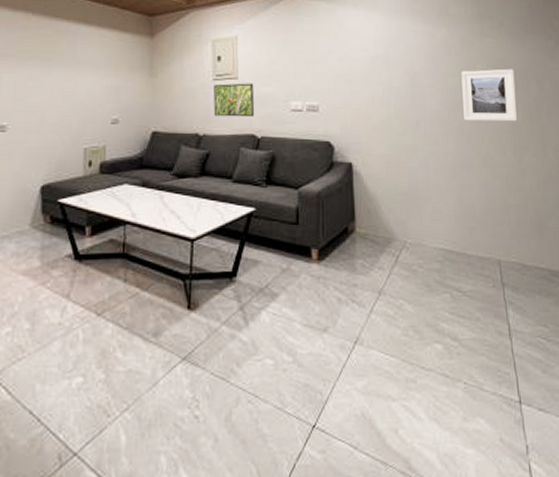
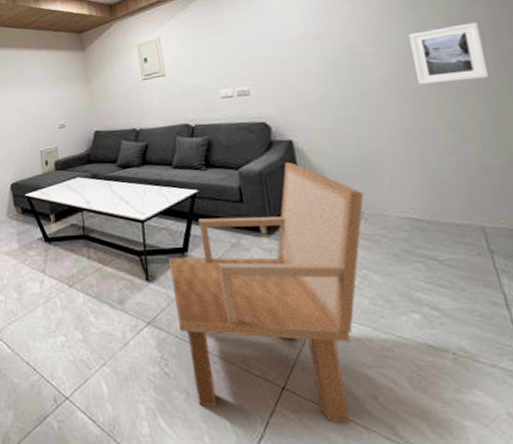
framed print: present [213,83,254,118] -> none [144,77,185,112]
armchair: none [215,184,409,461] -> present [169,161,364,424]

